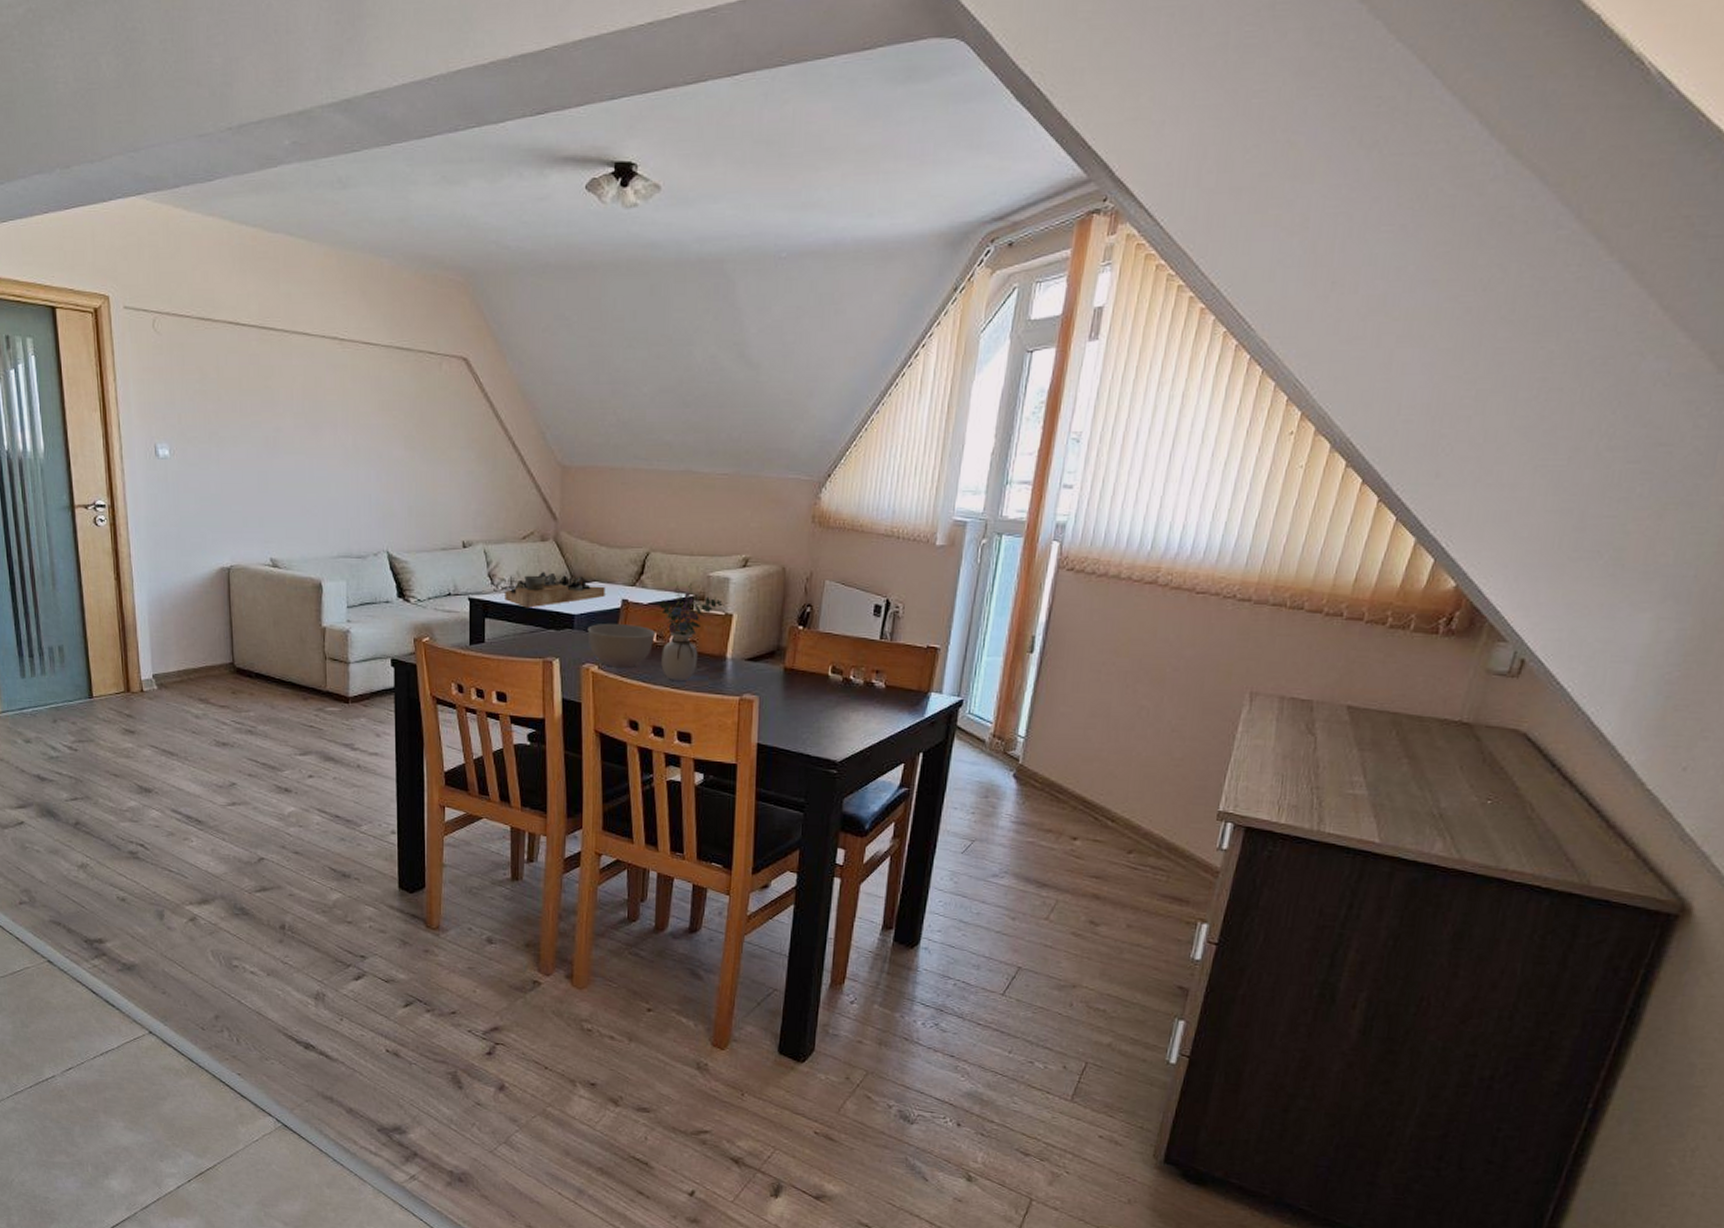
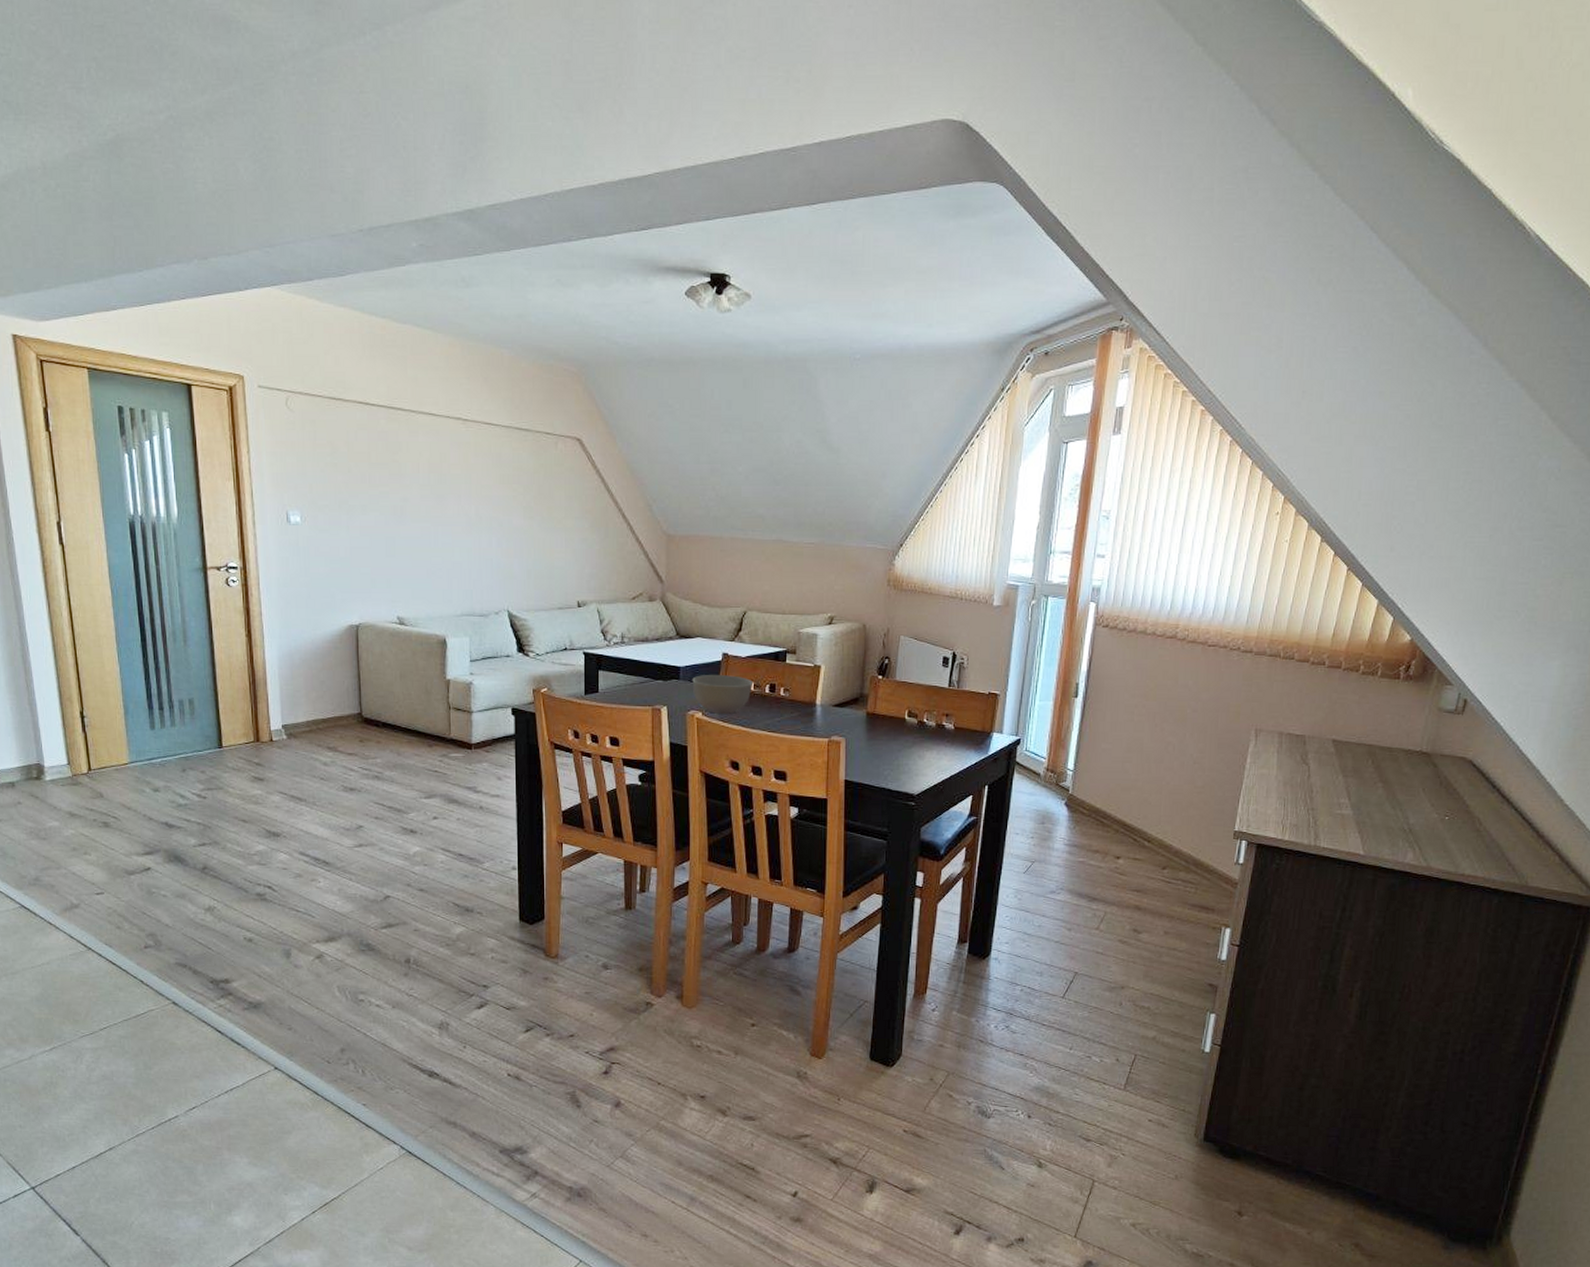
decorative tray: present [505,571,606,608] -> none [616,628,708,661]
bouquet: present [659,583,723,682] -> none [755,638,812,726]

